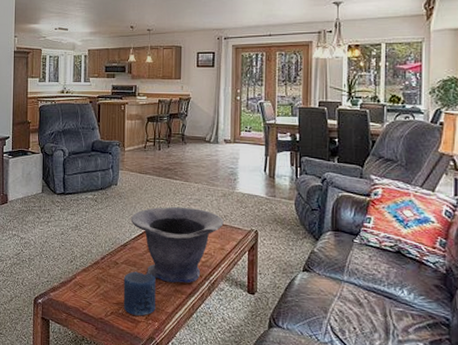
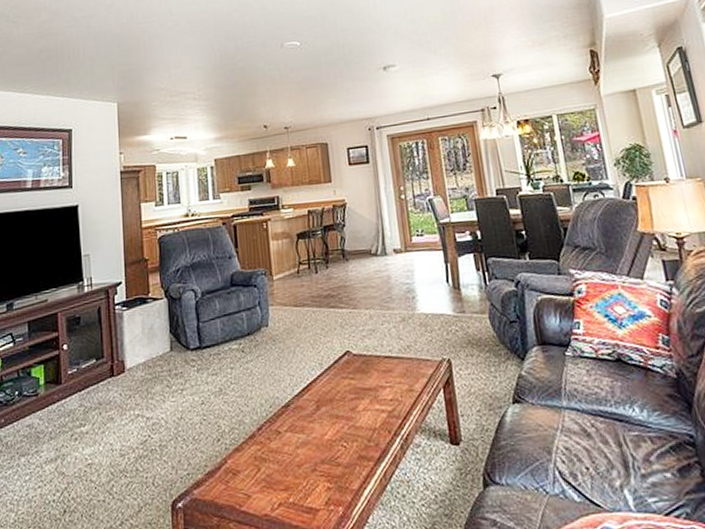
candle: present [123,271,156,316] -> none [290,439,337,503]
decorative bowl: present [130,206,224,283] -> none [290,341,408,448]

